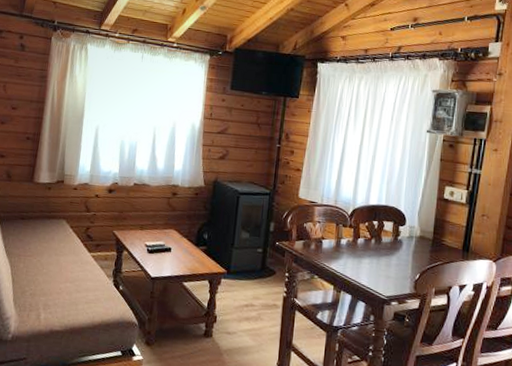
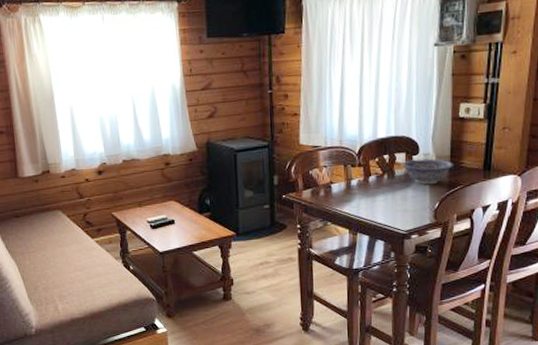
decorative bowl: none [388,229,437,257] -> present [400,158,454,185]

